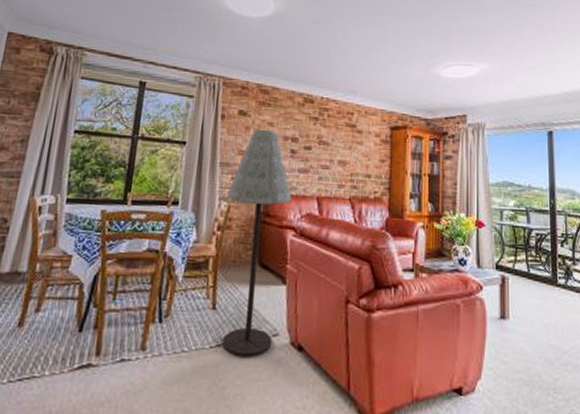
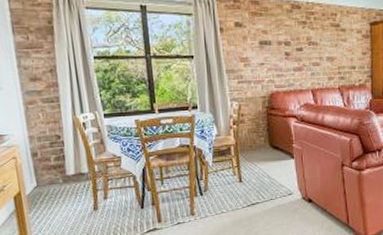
floor lamp: present [222,129,292,358] -> none [236,37,291,212]

